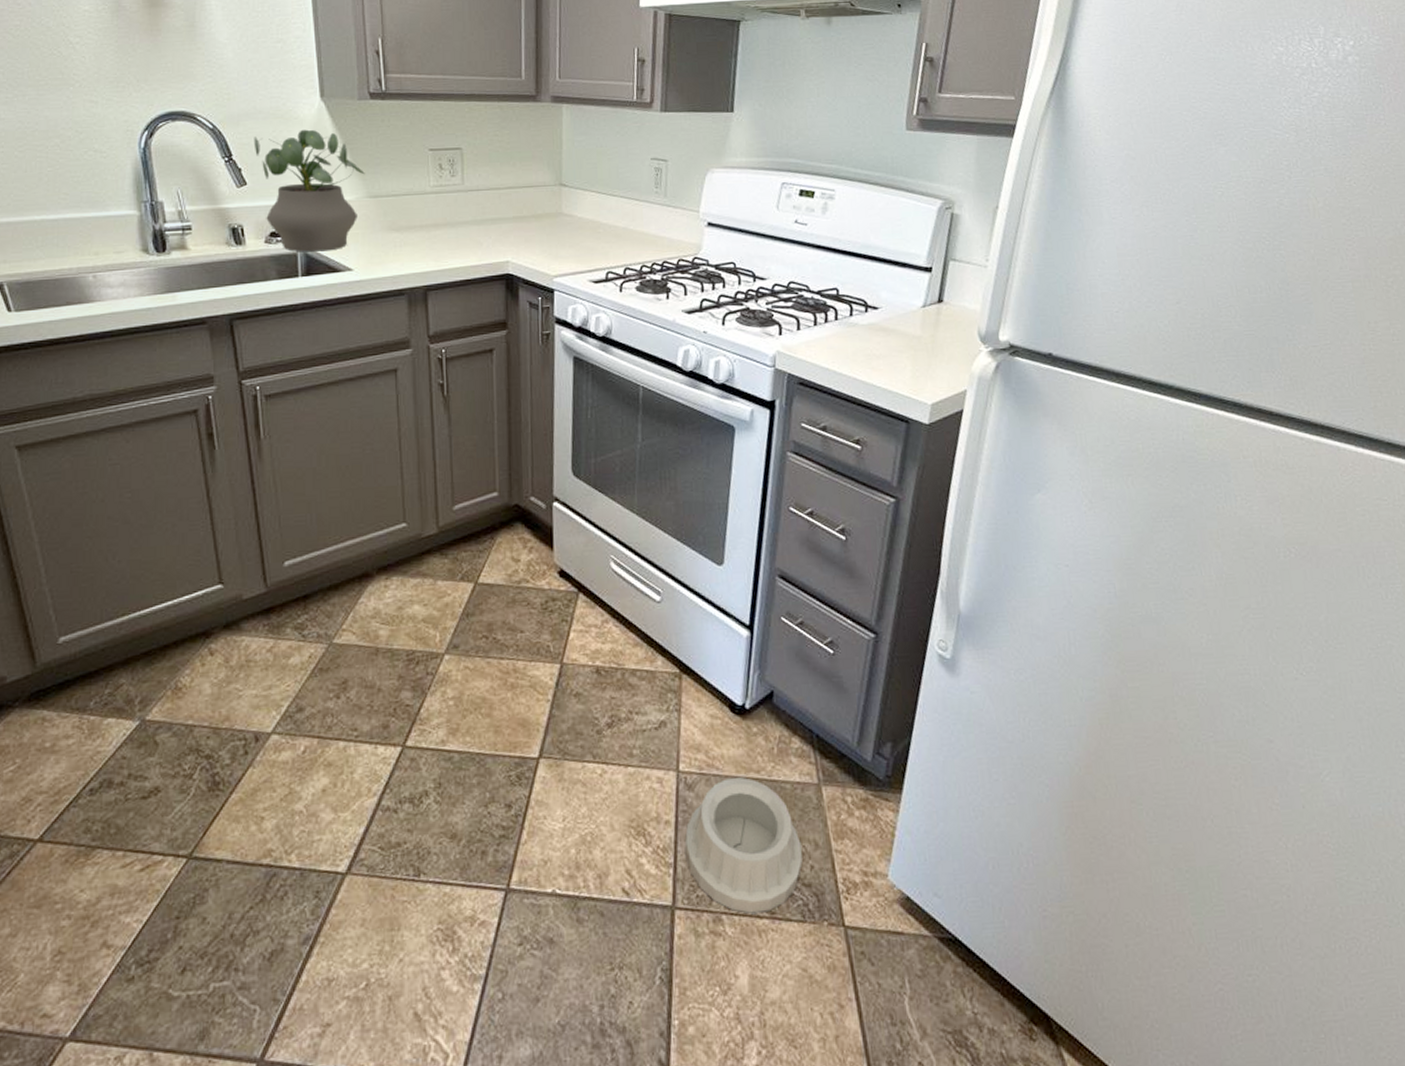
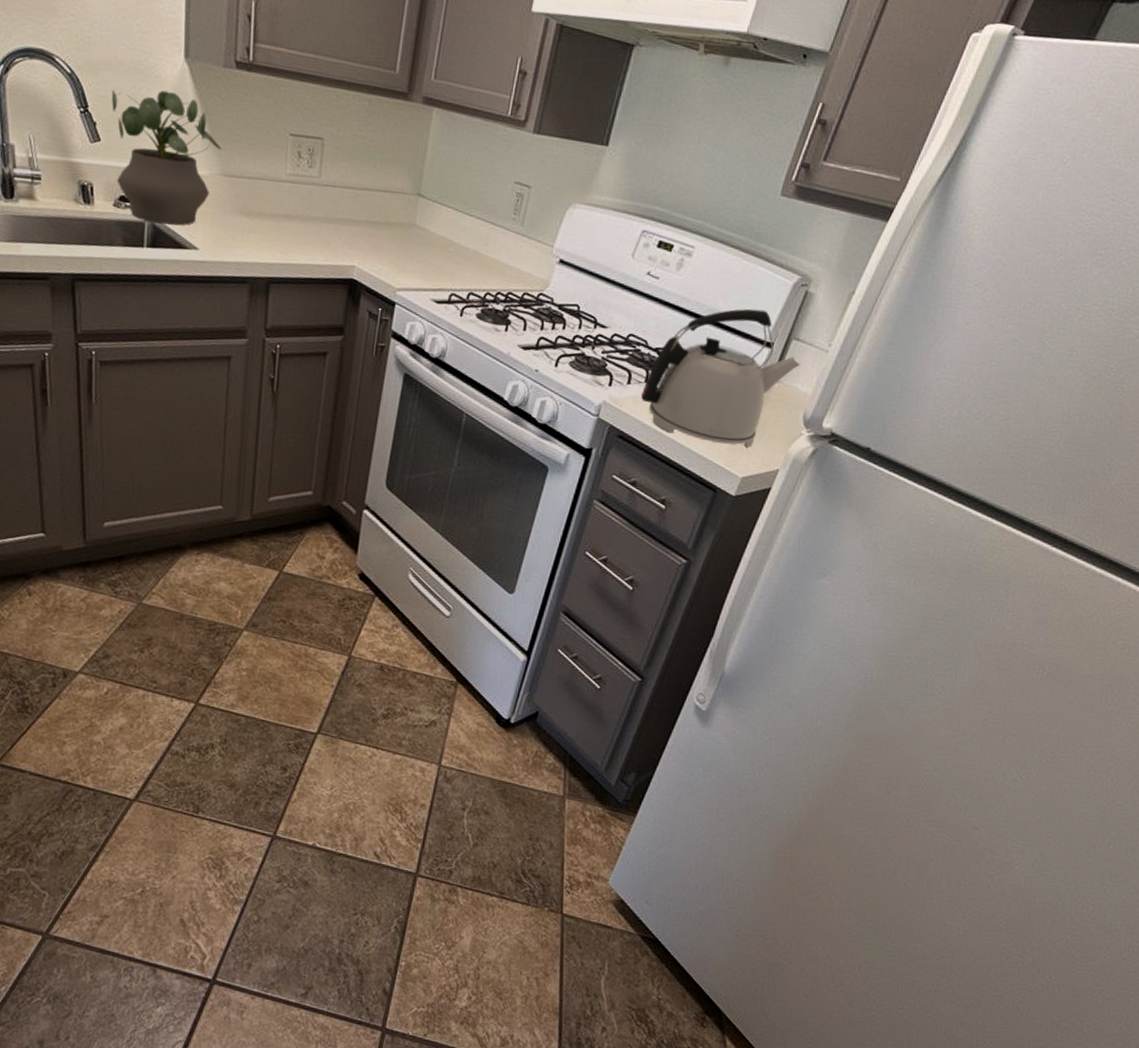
pet bowl: present [685,777,803,914] -> none [434,778,538,892]
kettle: none [812,238,964,374] -> present [640,308,801,447]

